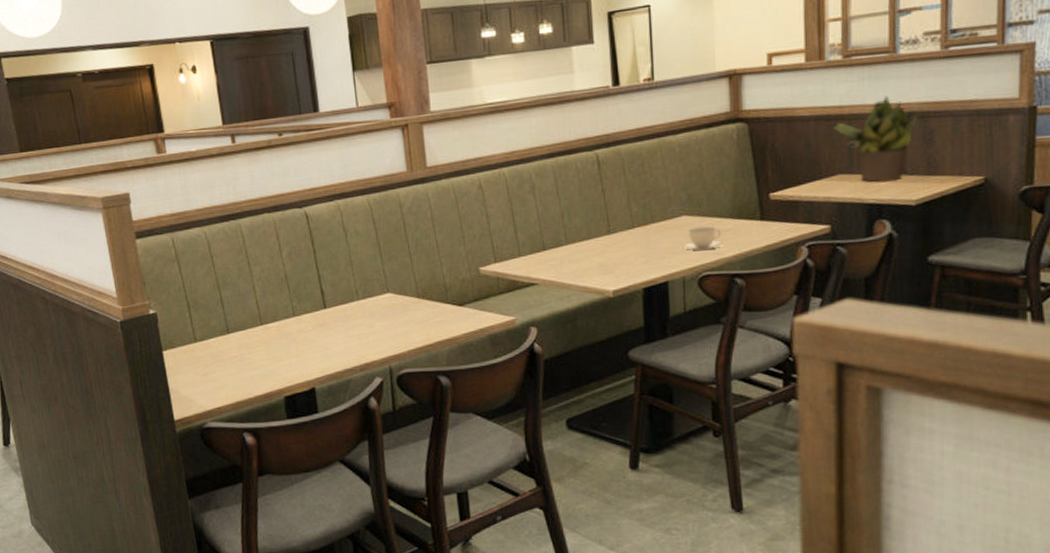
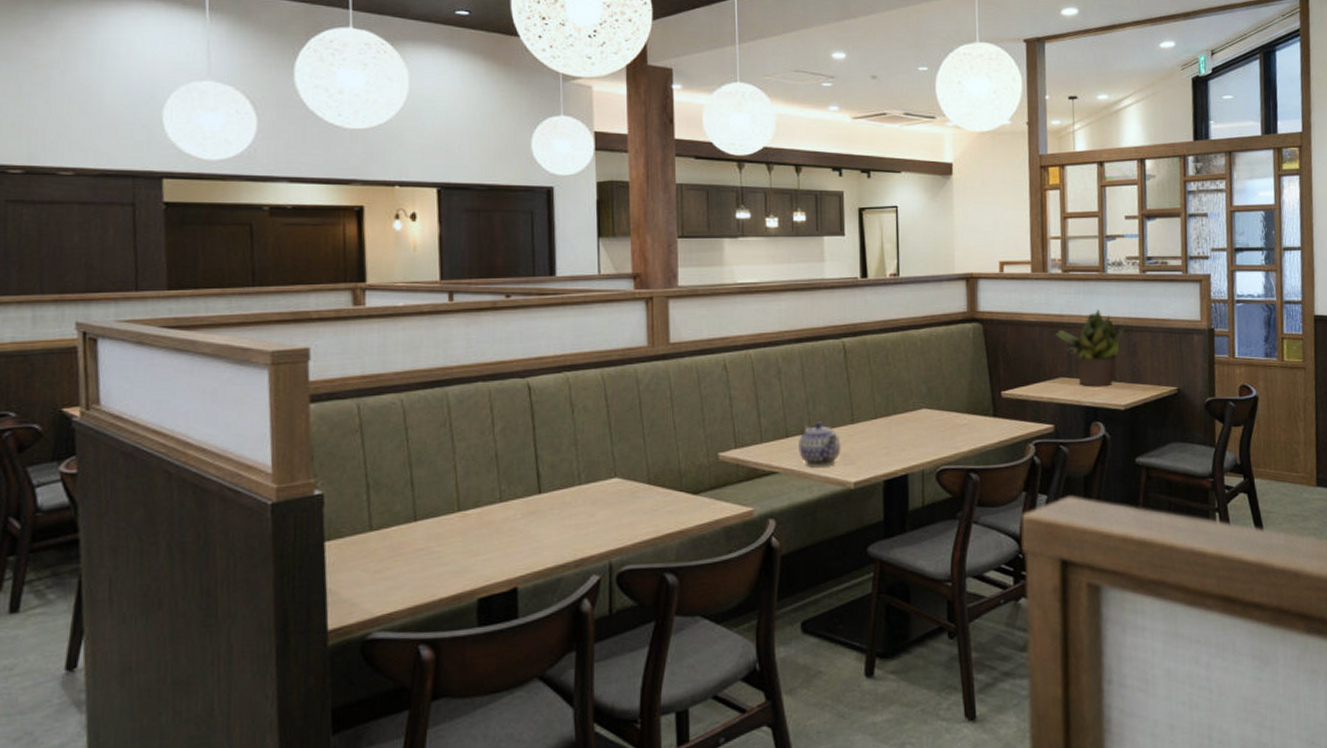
teapot: none [555,234,599,278] -> present [798,421,841,468]
teacup: present [683,227,723,250] -> none [923,421,959,443]

